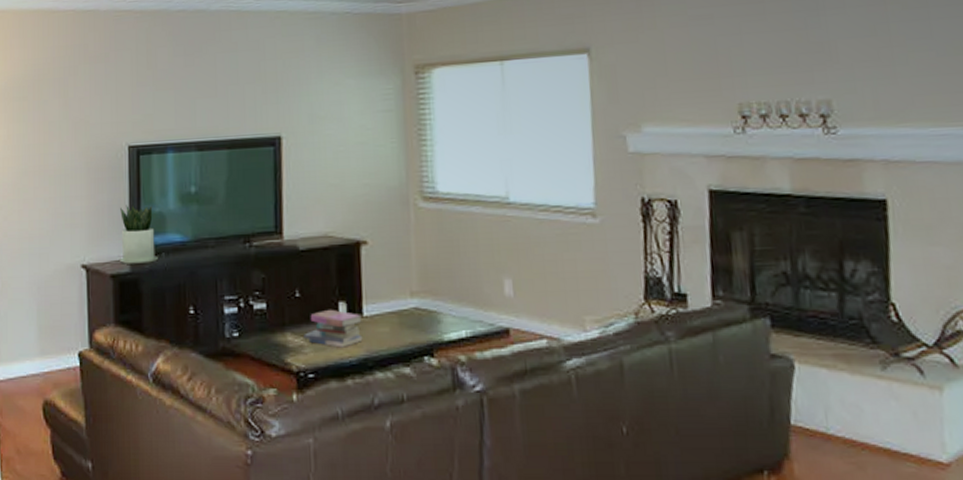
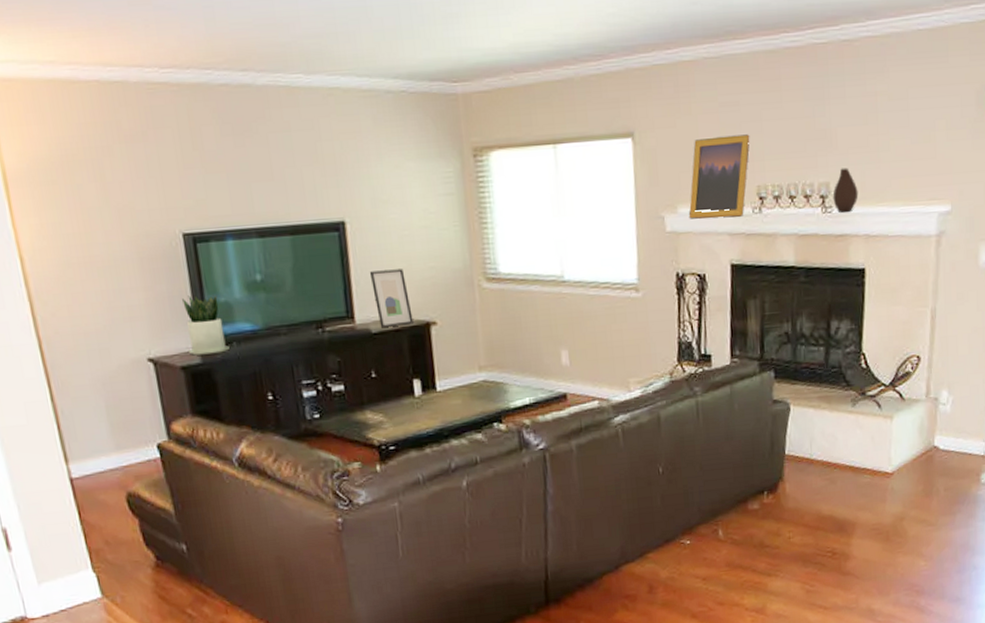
picture frame: none [301,185,343,244] -> present [369,269,413,327]
books: present [304,309,363,348] -> none [382,386,438,421]
picture frame: none [655,48,728,139] -> present [689,134,750,219]
vase: none [836,83,871,134] -> present [832,167,858,213]

